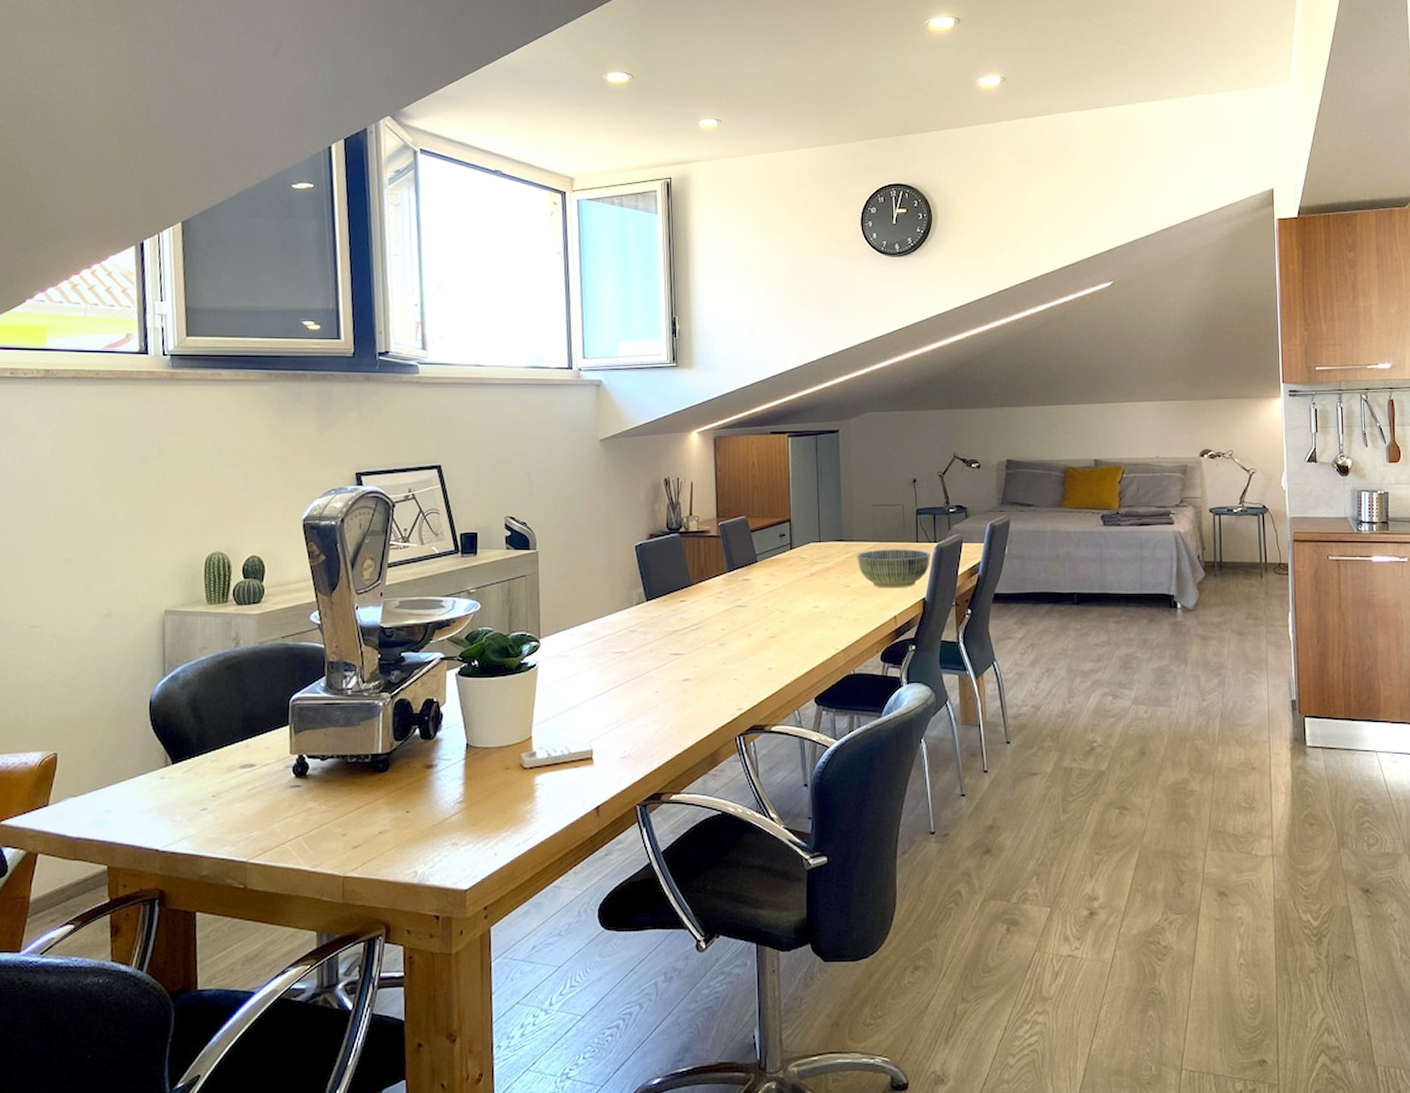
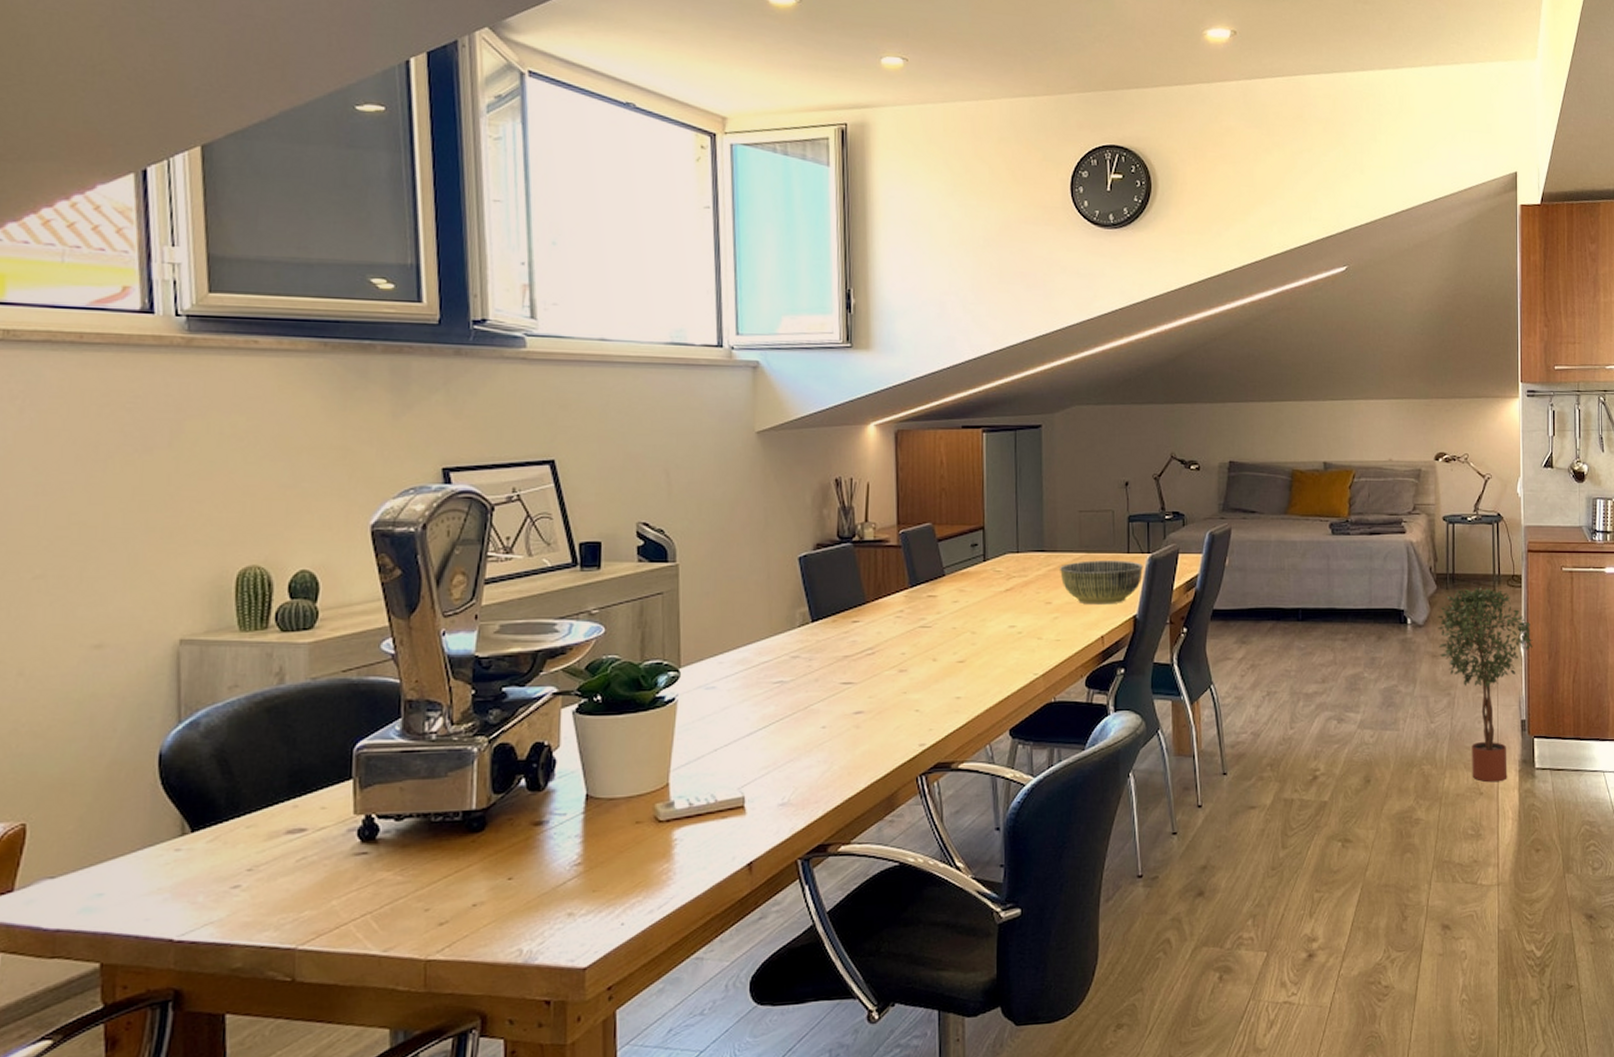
potted tree: none [1207,574,1301,758] -> present [1438,587,1533,783]

